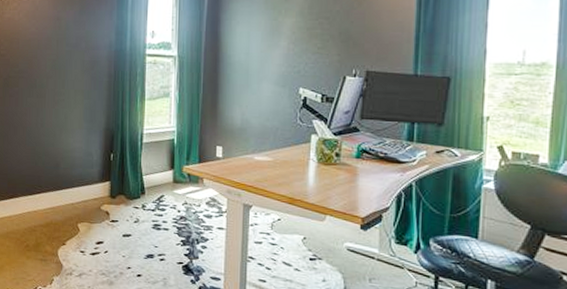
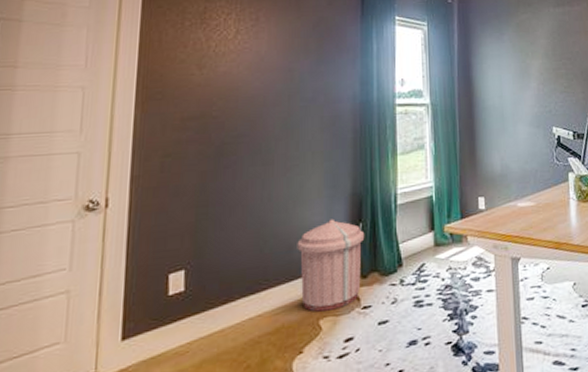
trash can: none [62,147,115,218] -> present [297,218,365,312]

